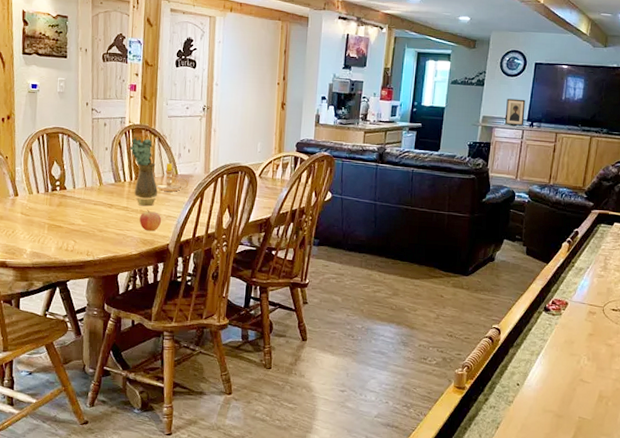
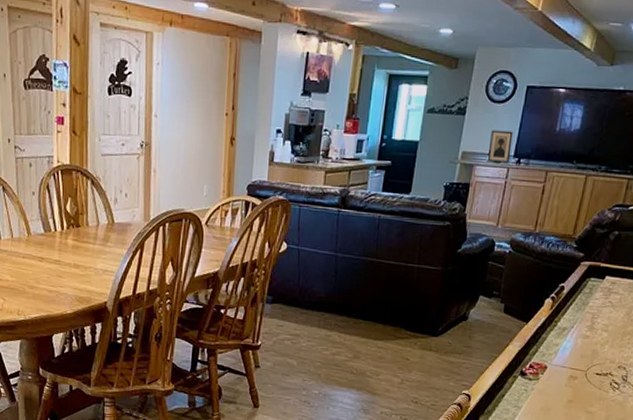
vase: present [129,134,158,207] -> none [59,176,93,260]
fruit: present [139,209,162,232] -> none [74,262,98,288]
candlestick: present [155,162,188,192] -> none [90,209,126,243]

